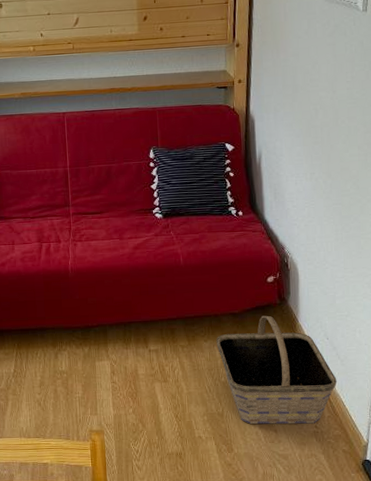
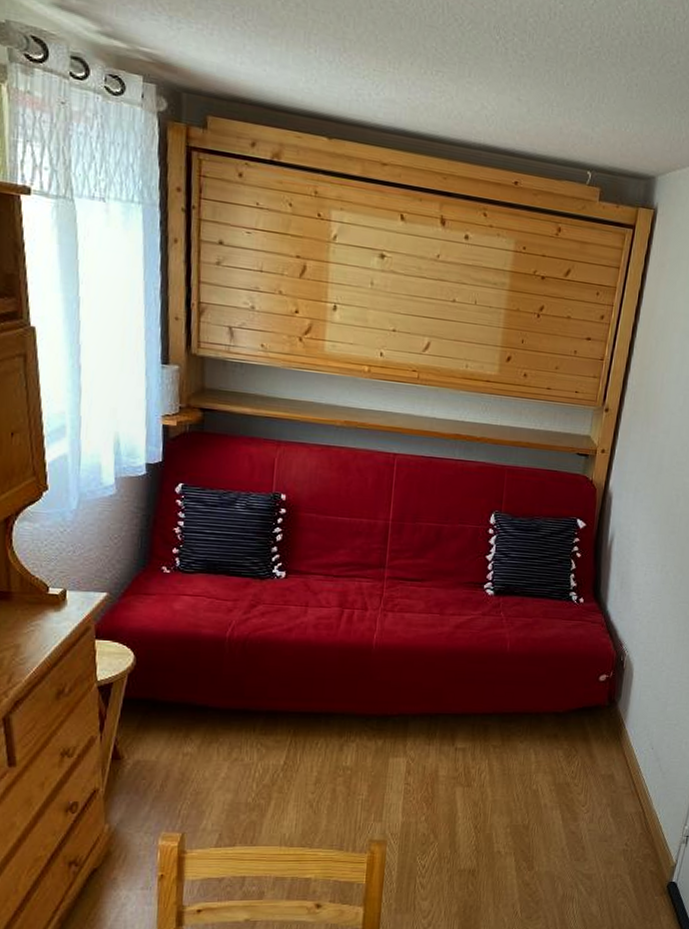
basket: present [216,315,337,424] -> none [533,718,655,841]

